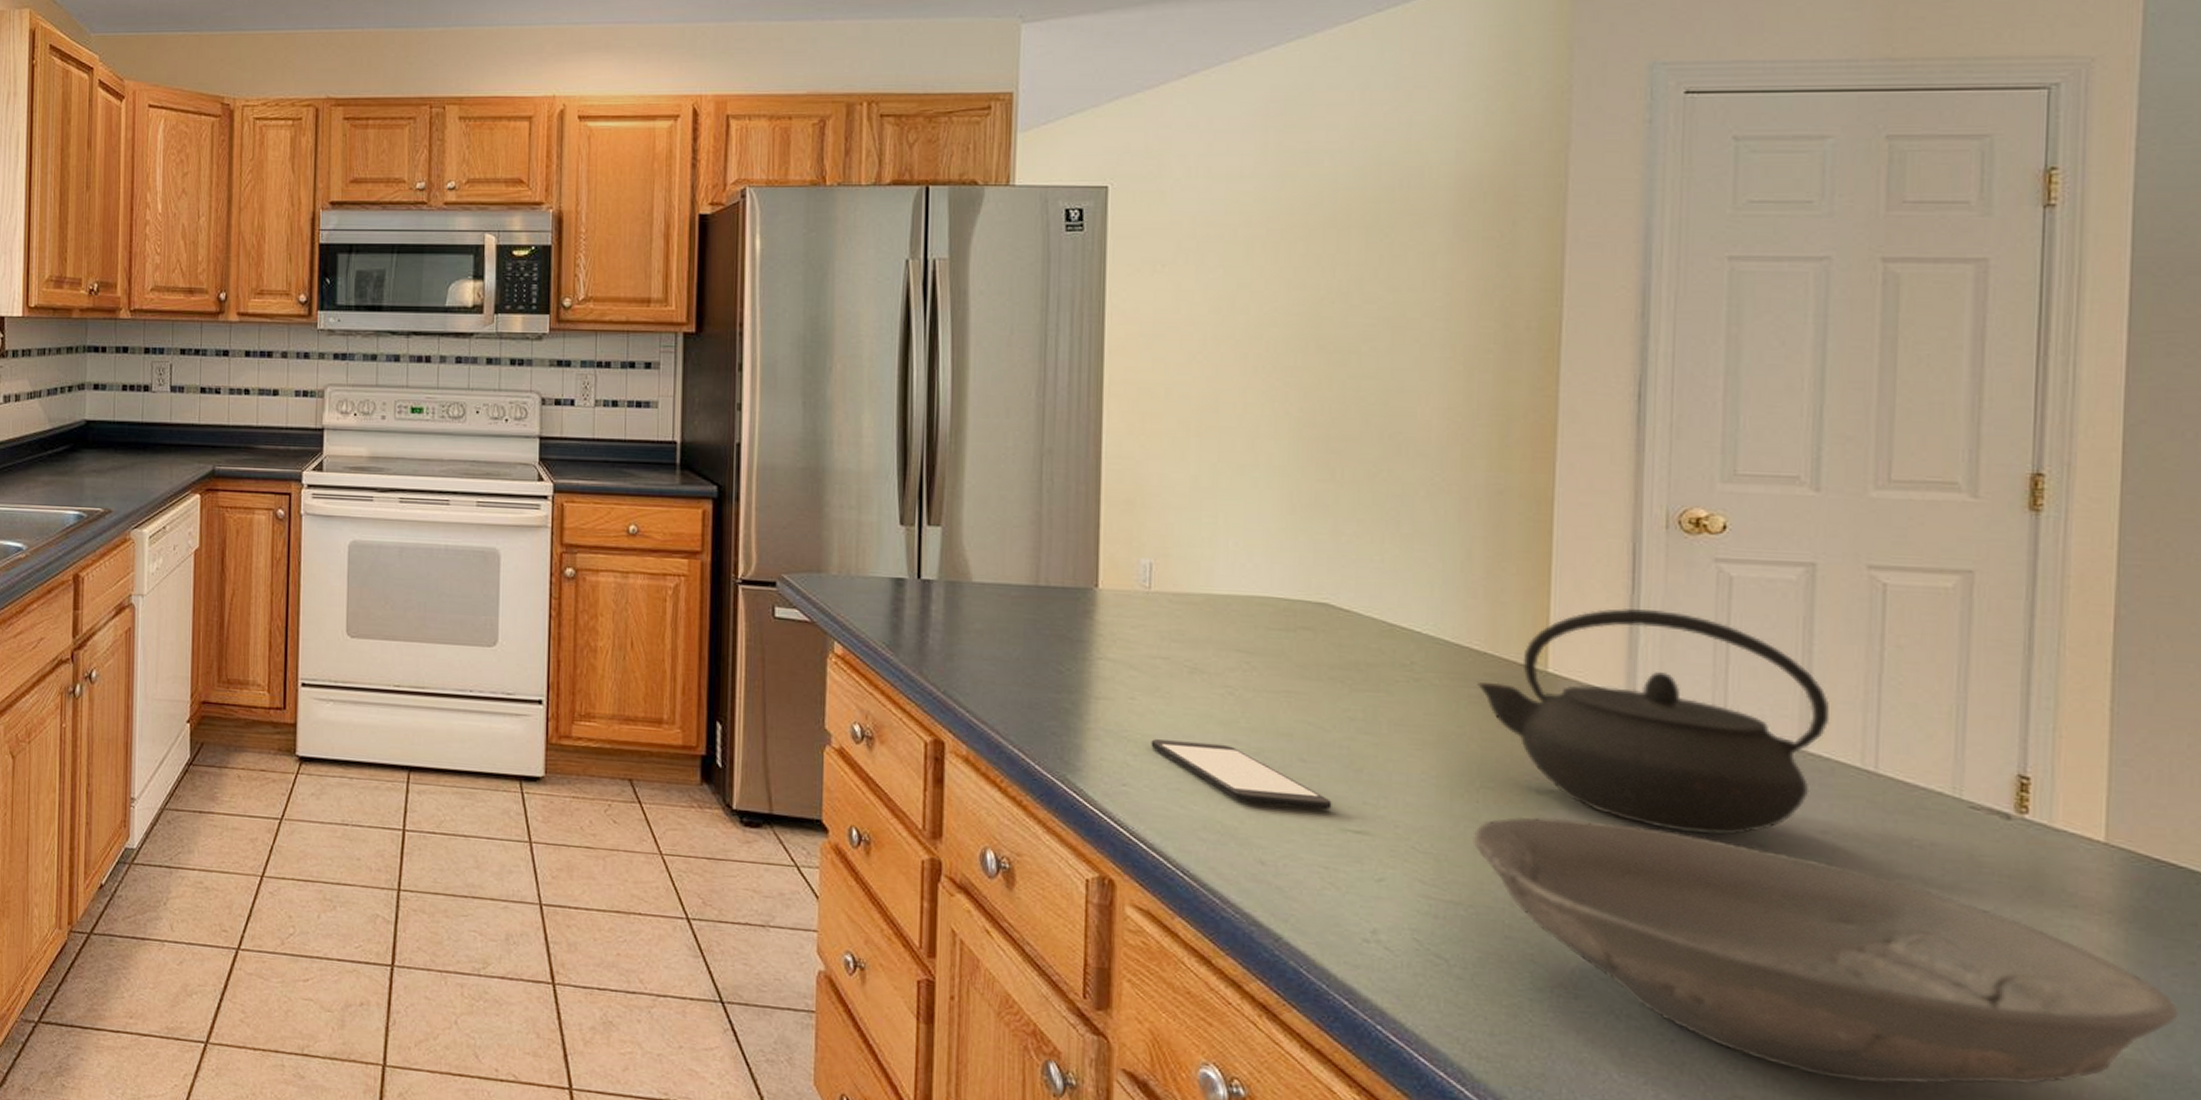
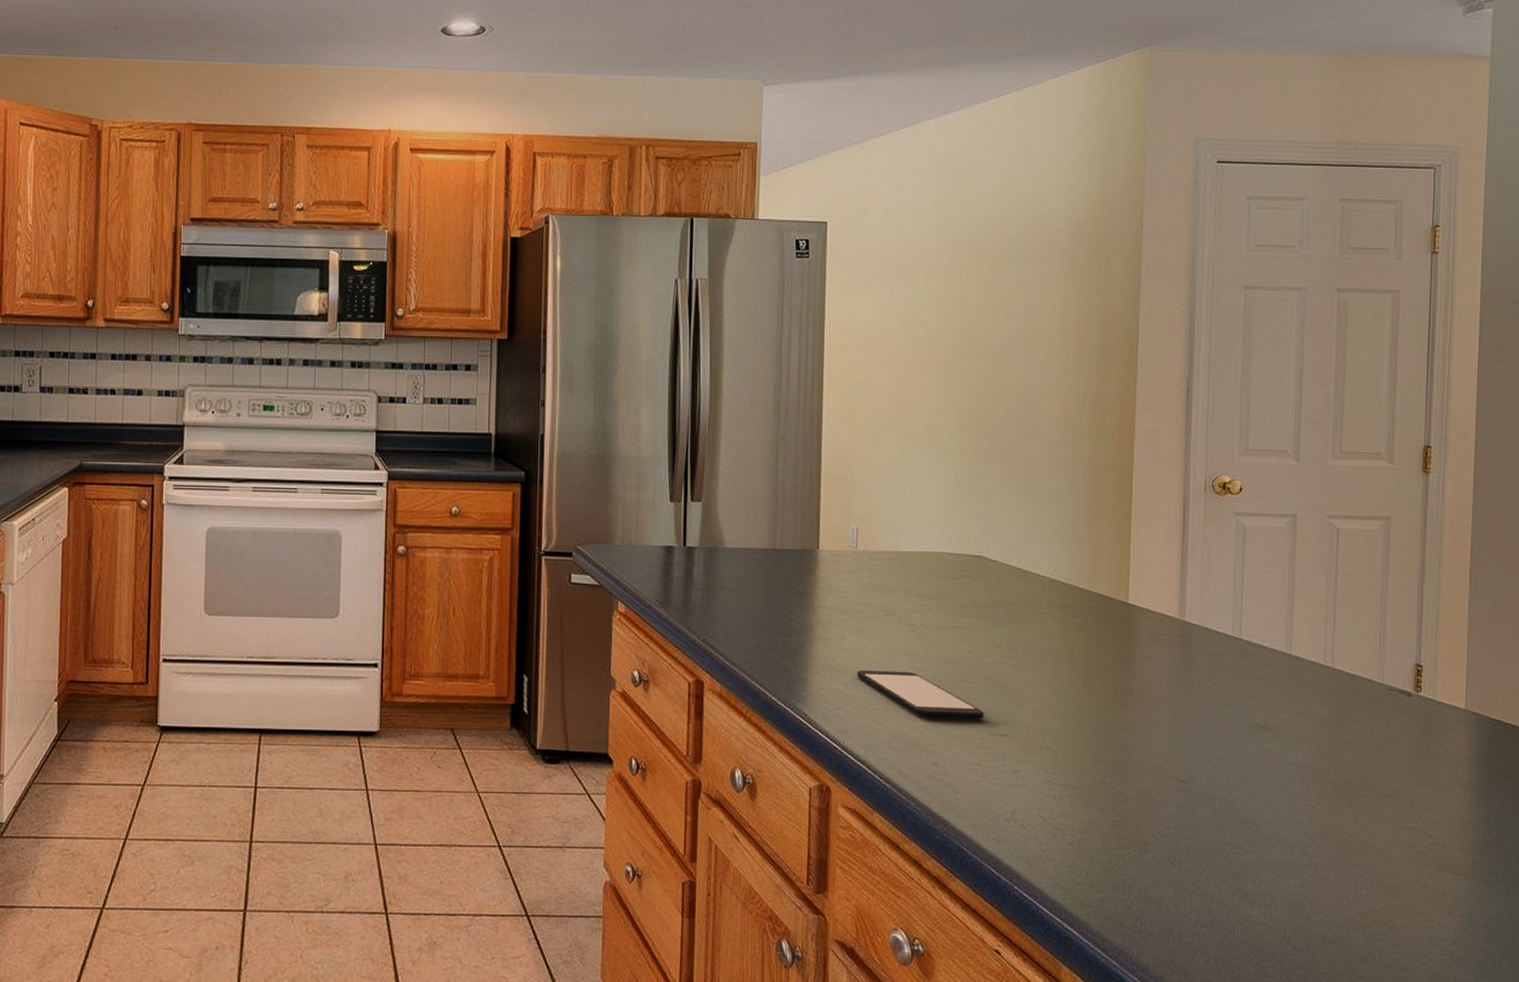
bowl: present [1472,816,2179,1085] -> none [1079,714,1506,896]
kettle: present [1477,608,1831,836] -> none [1082,553,1305,721]

